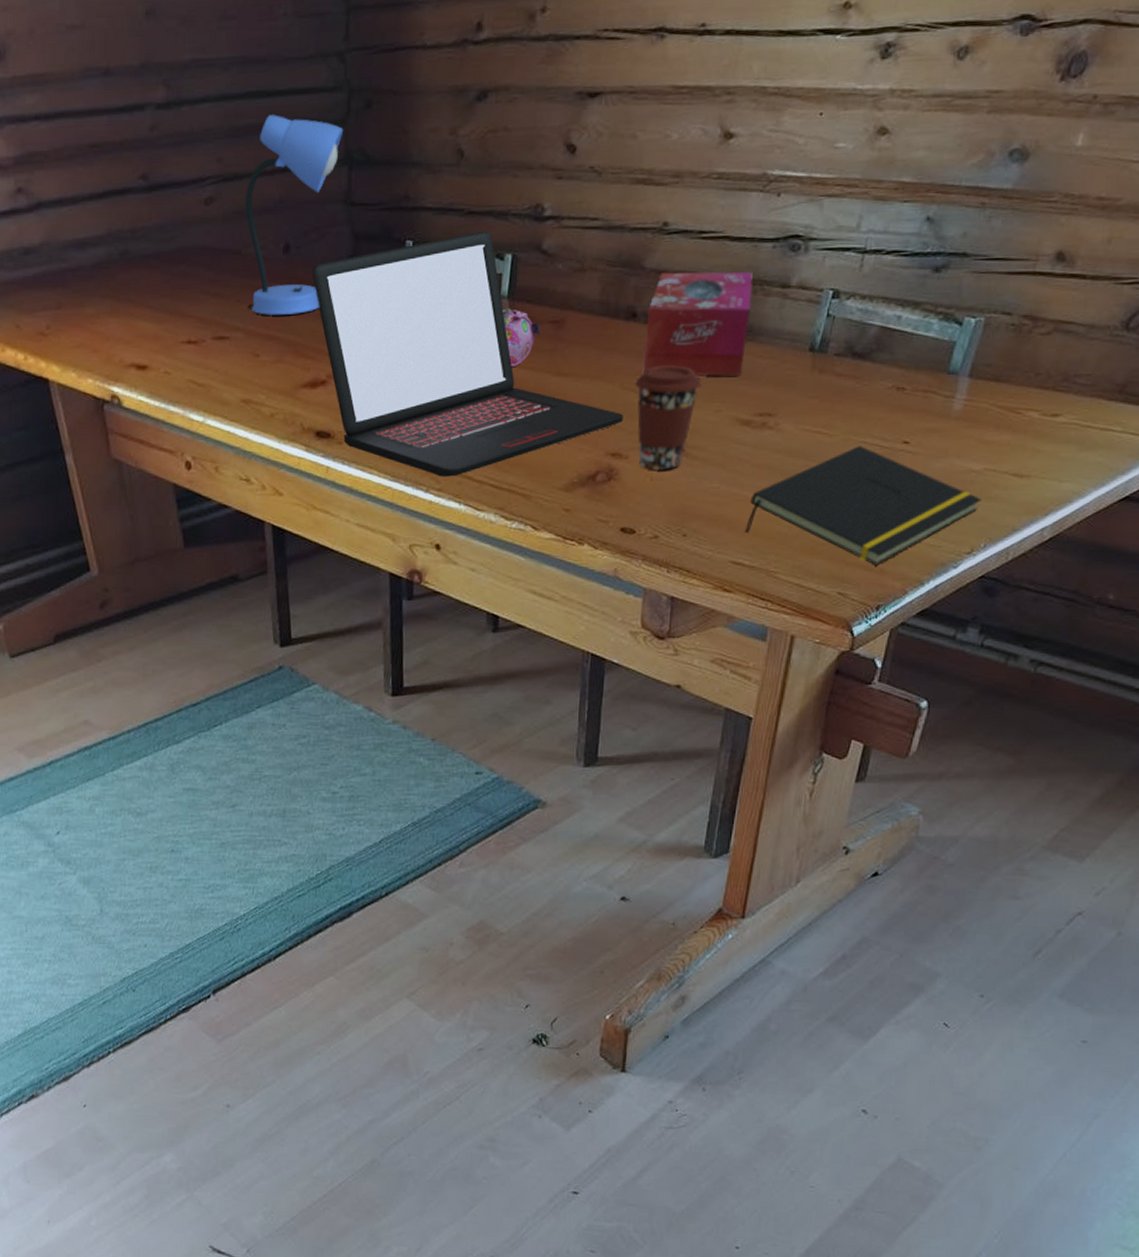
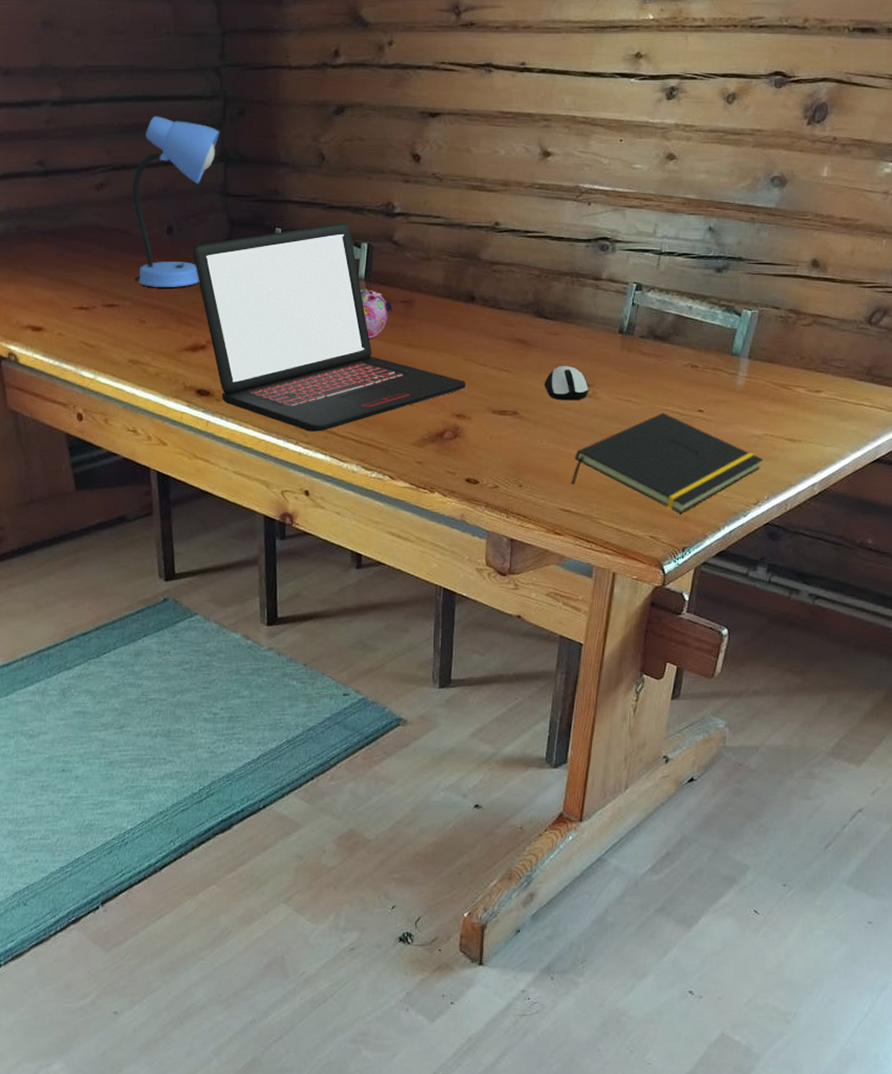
coffee cup: present [635,366,702,470] -> none [475,342,531,430]
tissue box: present [642,272,753,376] -> none [481,264,570,352]
computer mouse: none [717,391,771,434] -> present [545,365,589,401]

